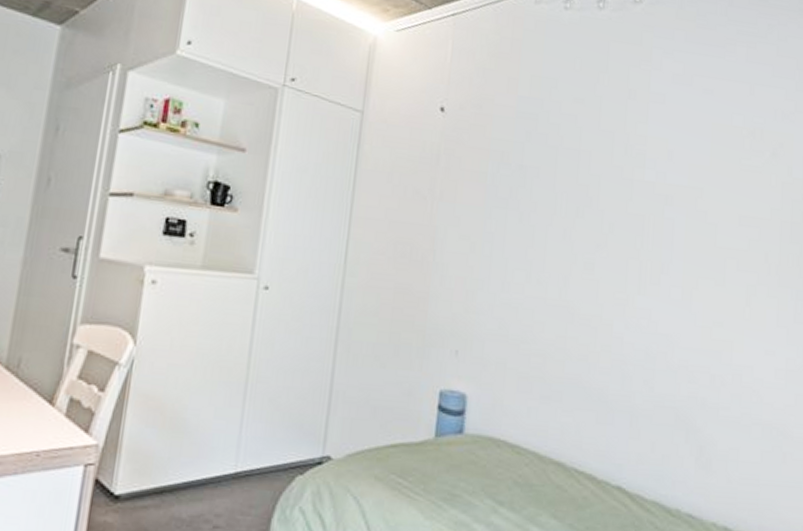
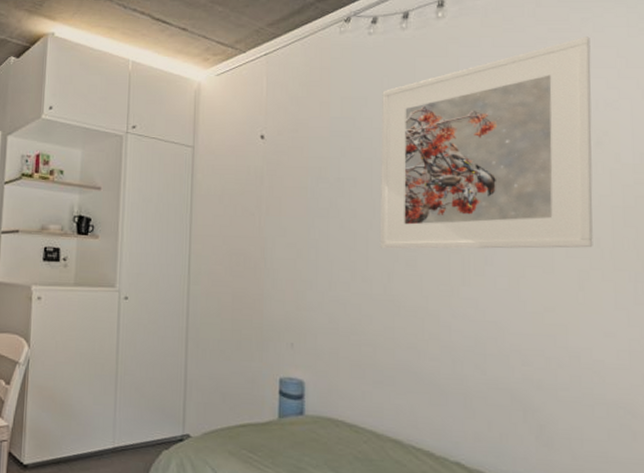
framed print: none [558,43,774,262] -> present [379,37,593,249]

